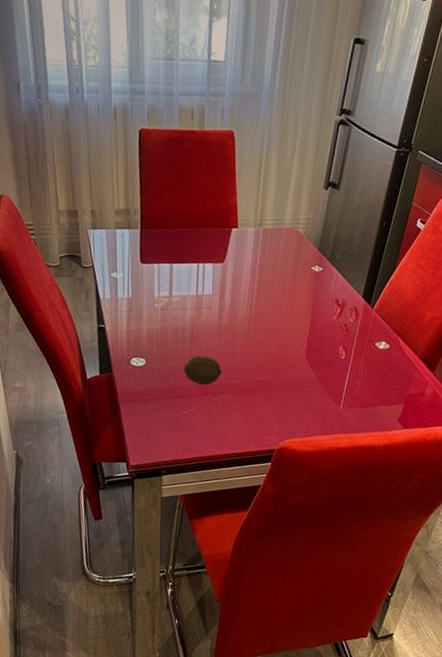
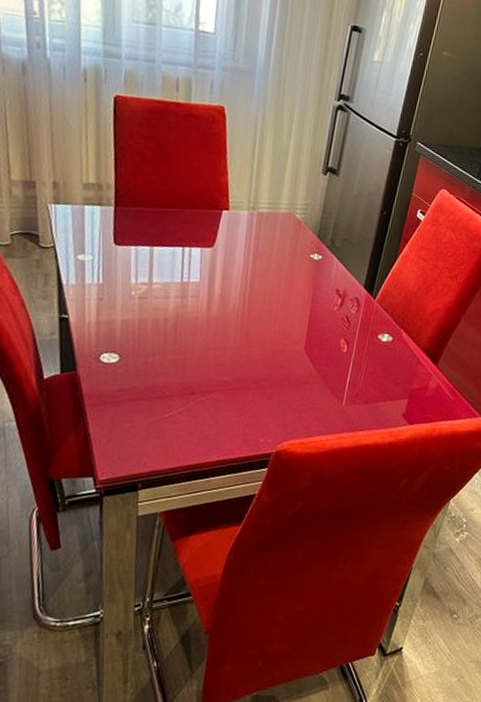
fruit: present [183,355,223,385] -> none [165,350,212,383]

